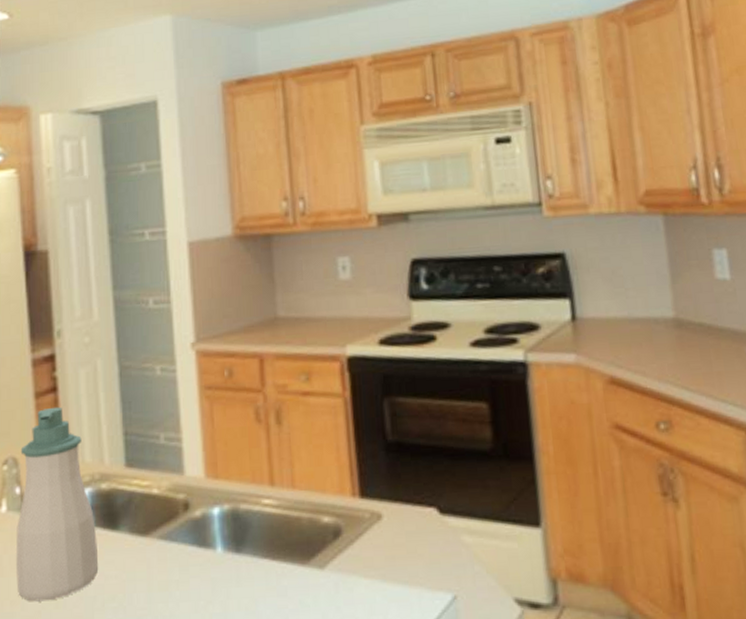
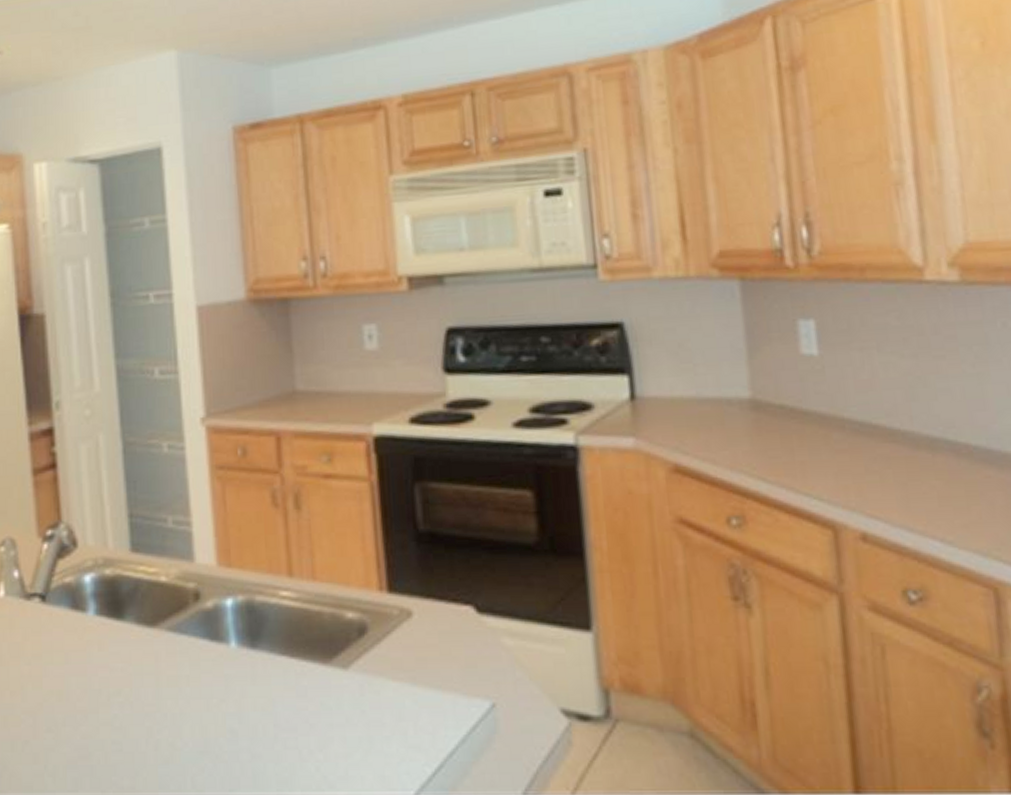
soap bottle: present [16,406,99,602] -> none [15,484,103,693]

